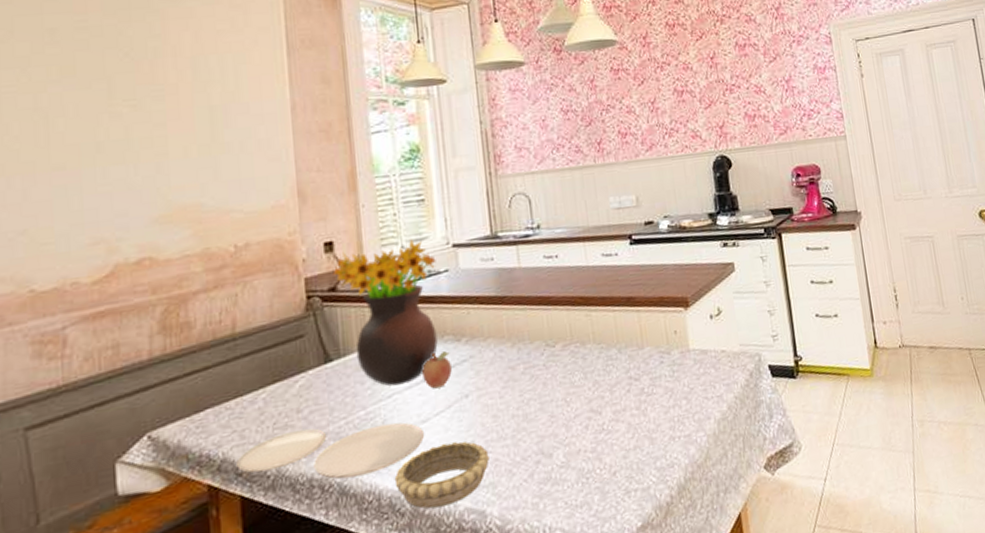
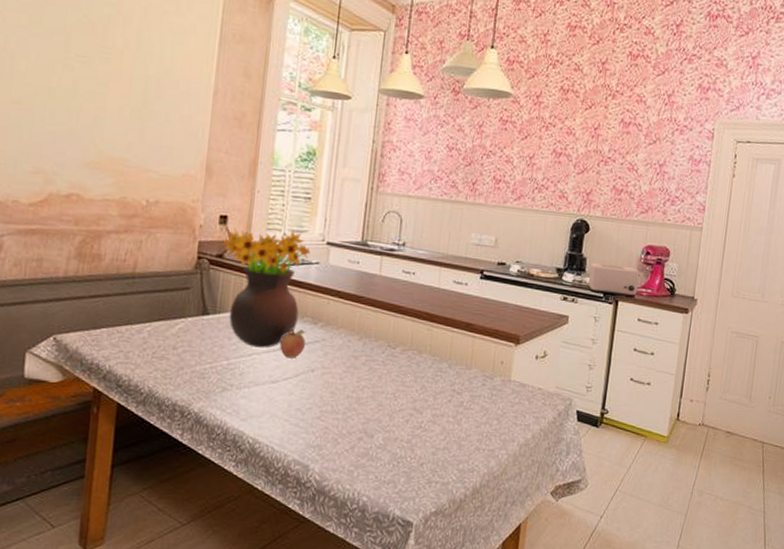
plate: present [237,428,327,473] -> none [118,363,194,390]
plate: present [314,422,425,479] -> none [178,375,273,413]
decorative bowl: present [394,441,489,509] -> none [240,403,321,454]
toaster: none [742,193,798,231] -> present [587,262,640,297]

